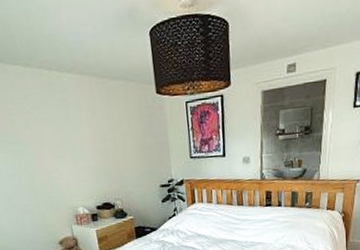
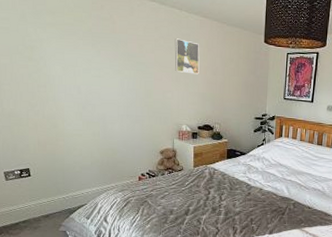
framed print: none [50,105,87,146] -> present [174,38,200,75]

